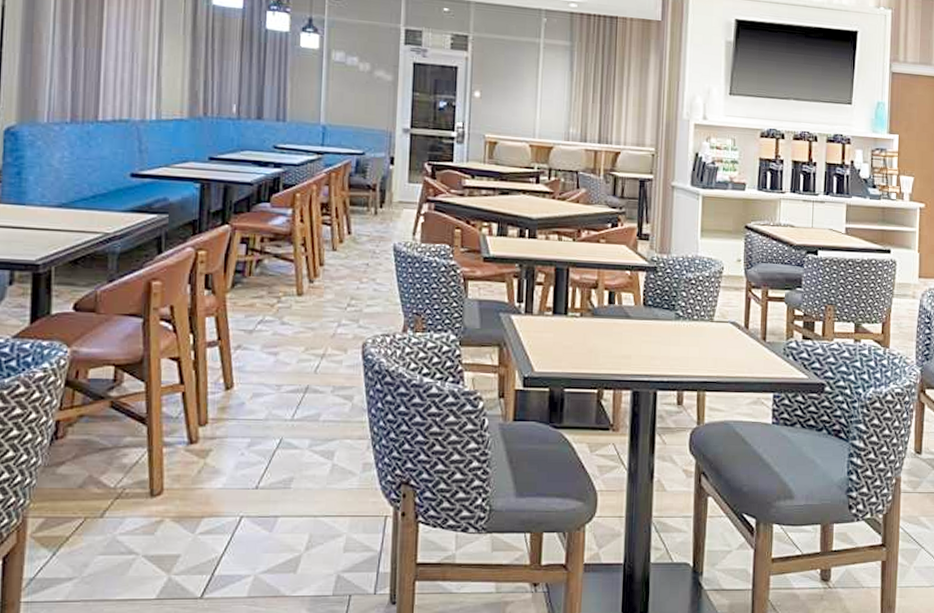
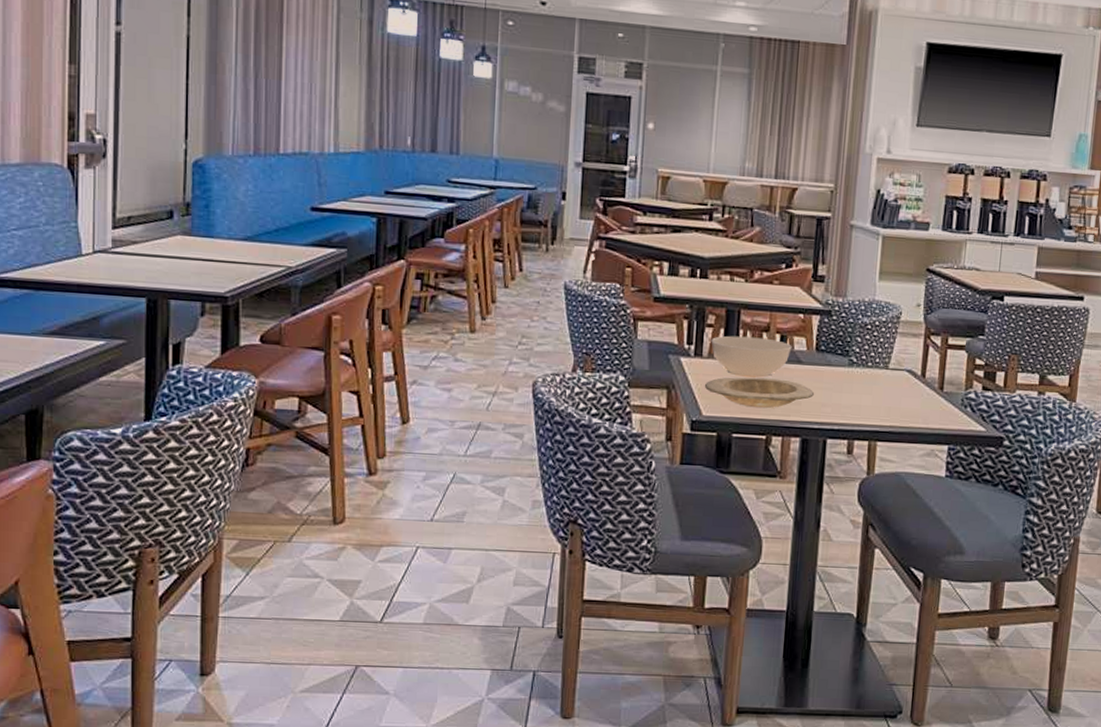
plate: none [535,333,644,363] -> present [704,377,815,409]
bowl: none [541,293,620,333] -> present [711,335,792,378]

